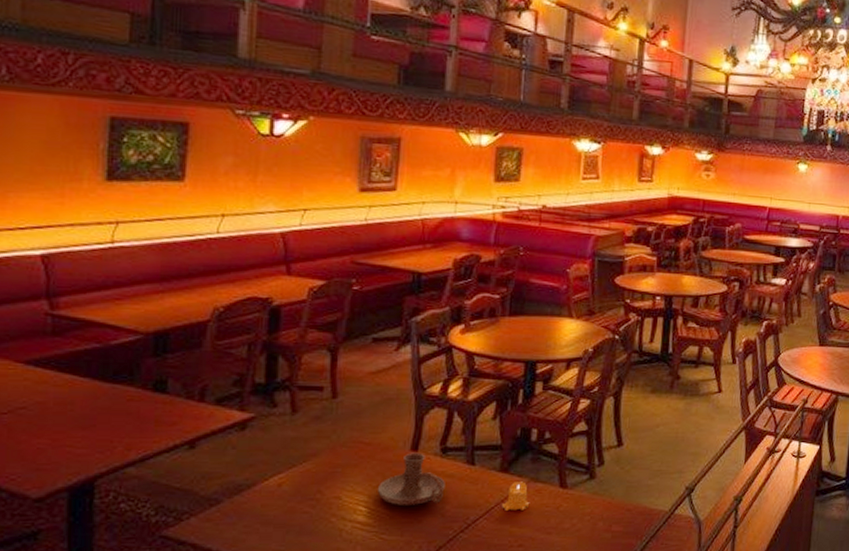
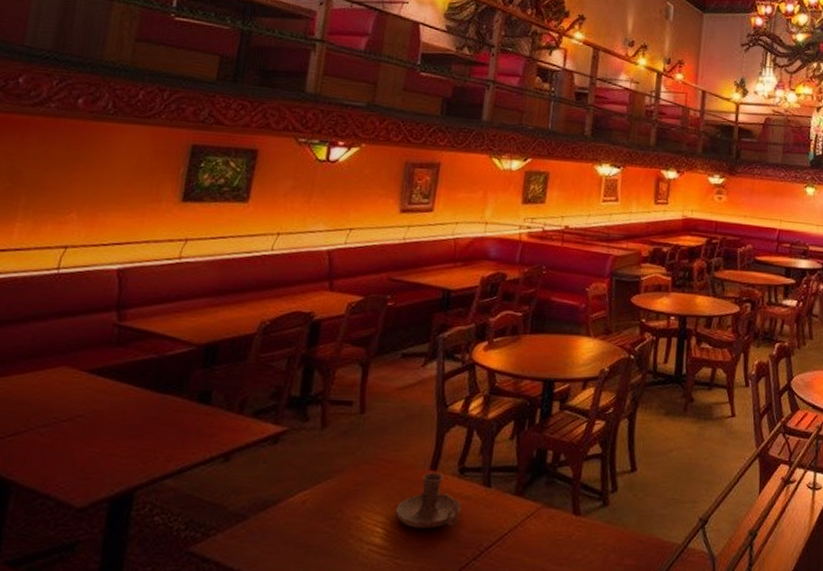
candle: present [502,482,530,511] -> none [515,506,543,538]

